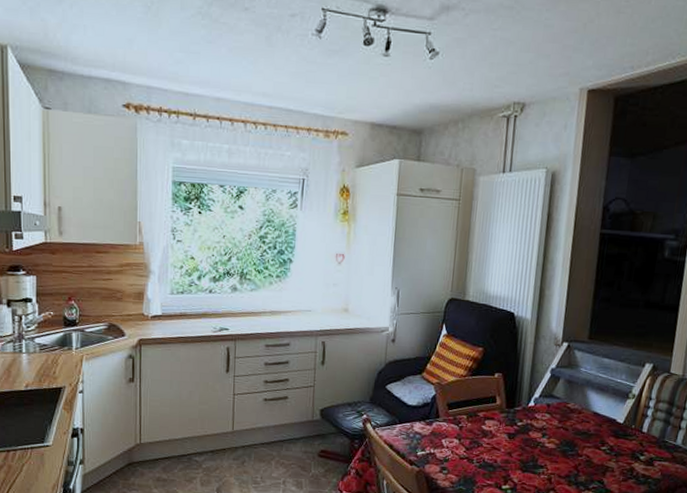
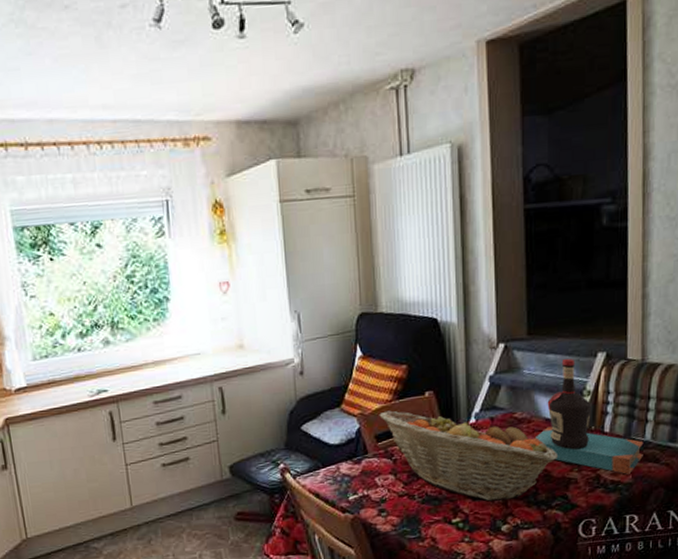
fruit basket: none [453,384,600,477] -> present [379,410,558,501]
bottle: none [581,363,675,471] -> present [533,358,644,474]

